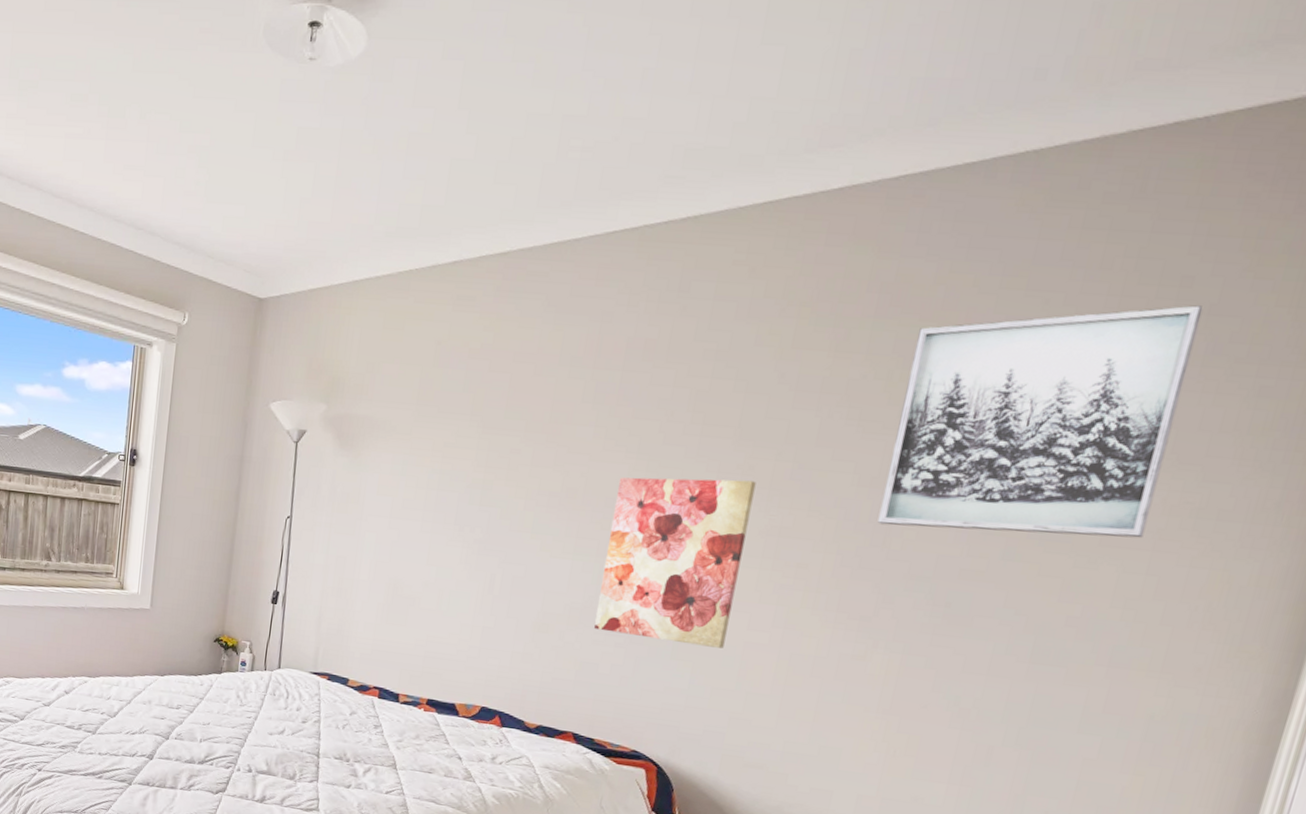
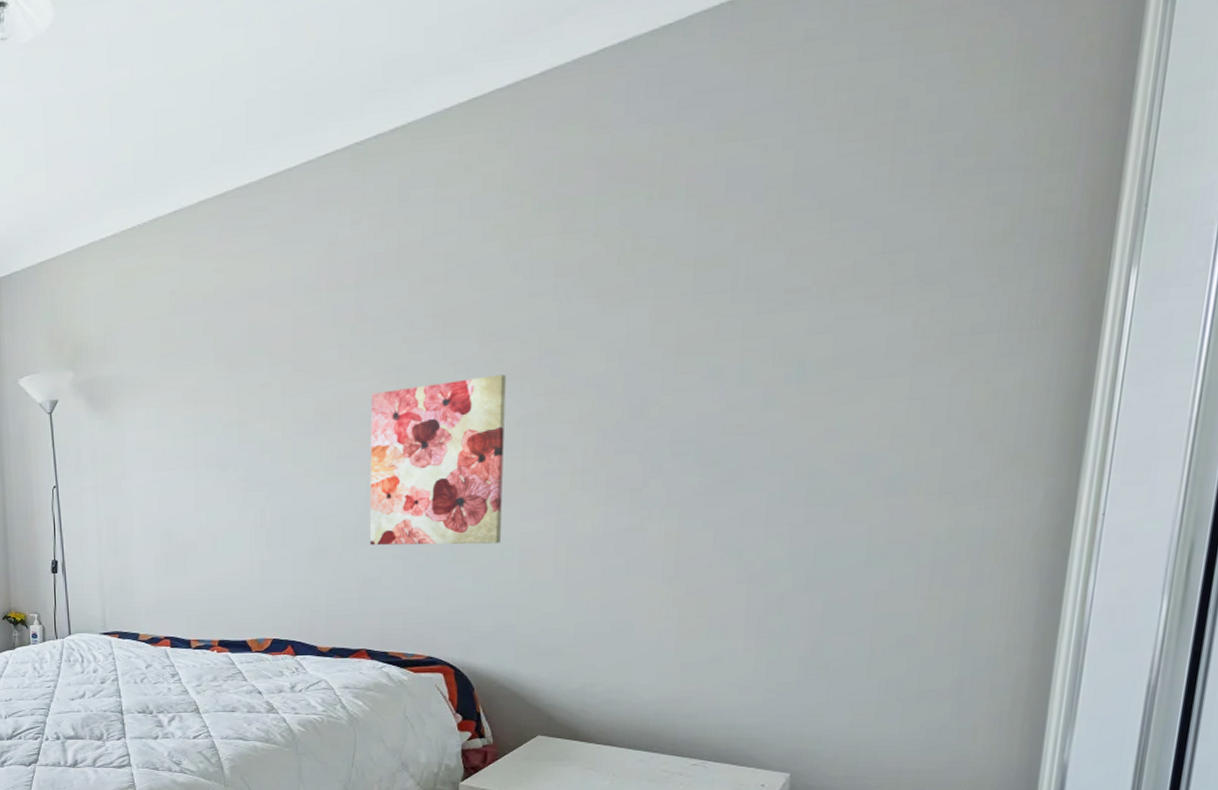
wall art: present [877,305,1204,539] -> none [632,125,924,396]

